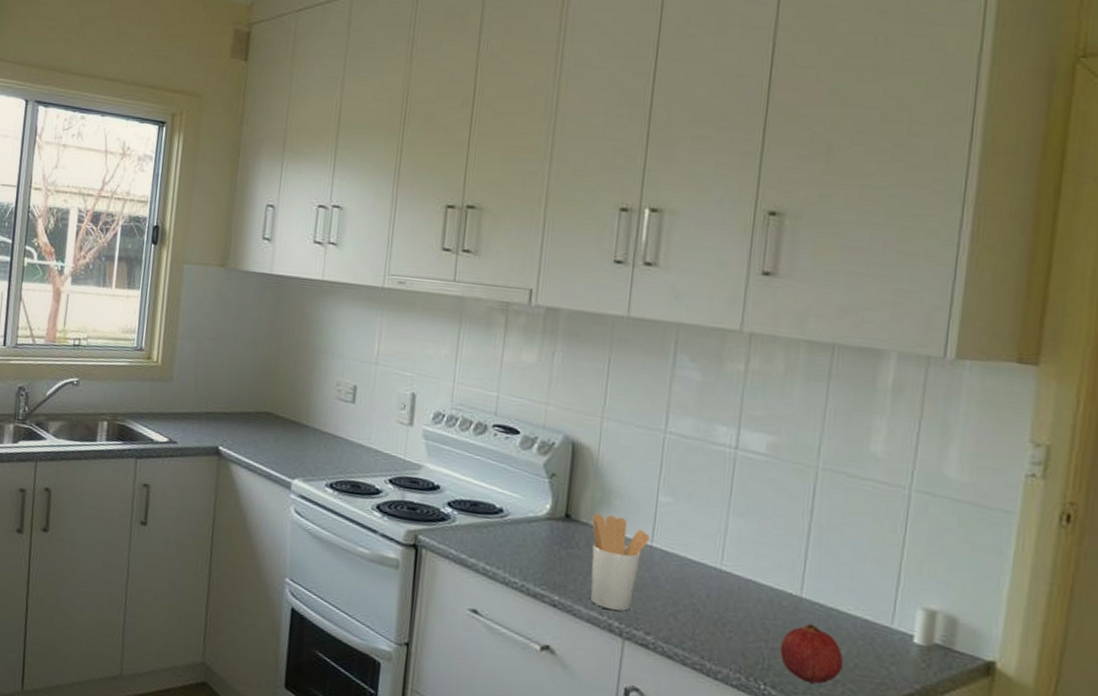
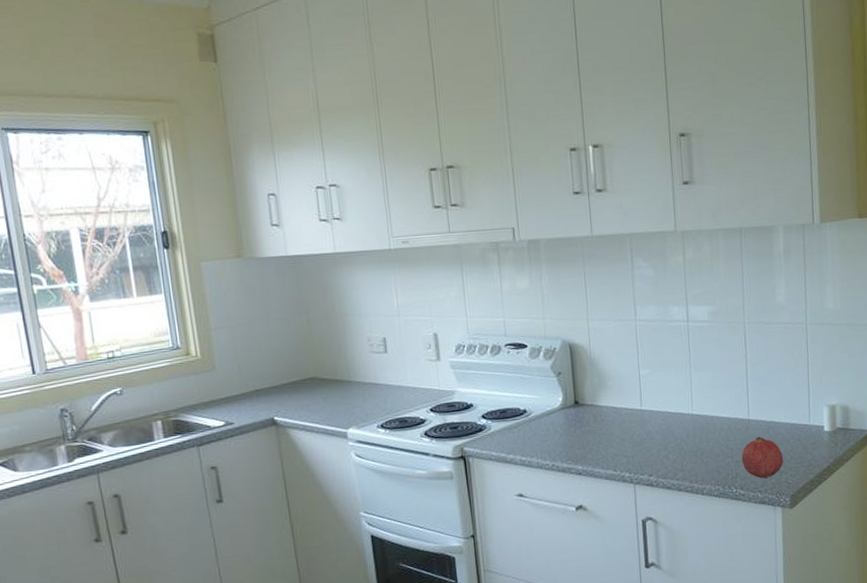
utensil holder: present [590,513,650,611] -> none [595,393,639,465]

